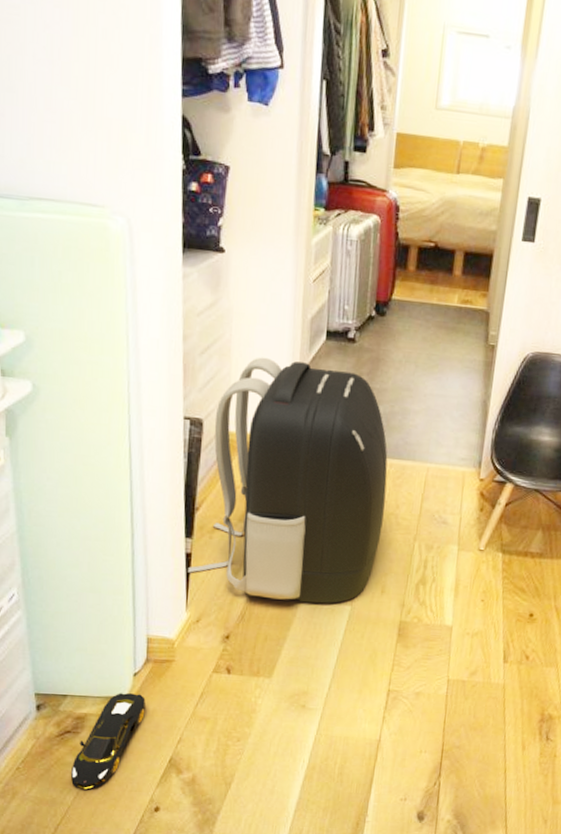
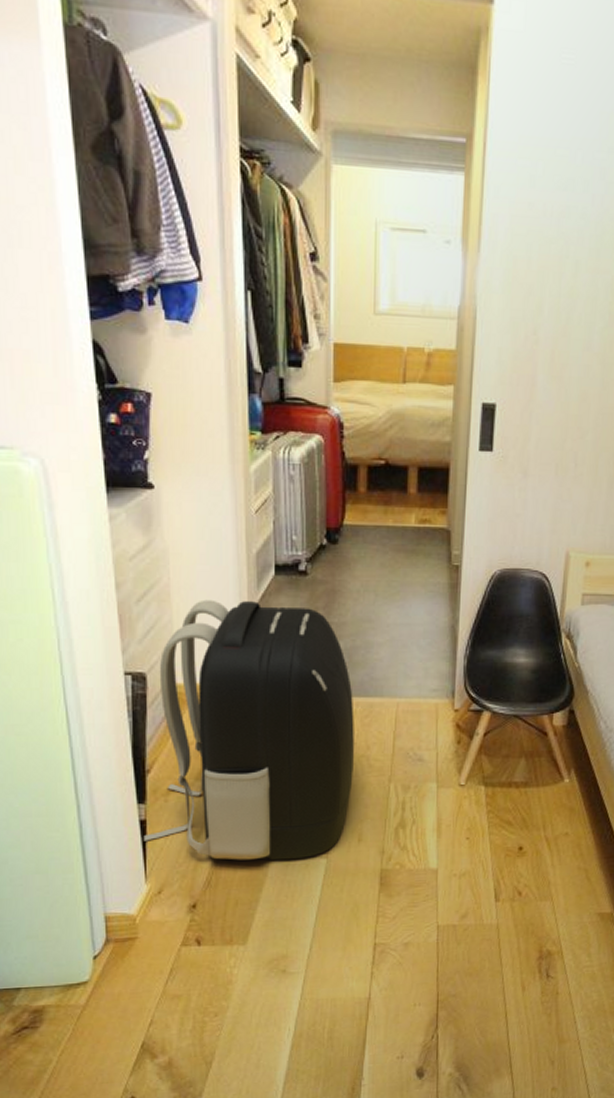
toy car: present [70,693,146,790] -> none [32,978,110,1088]

